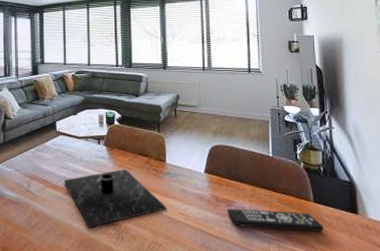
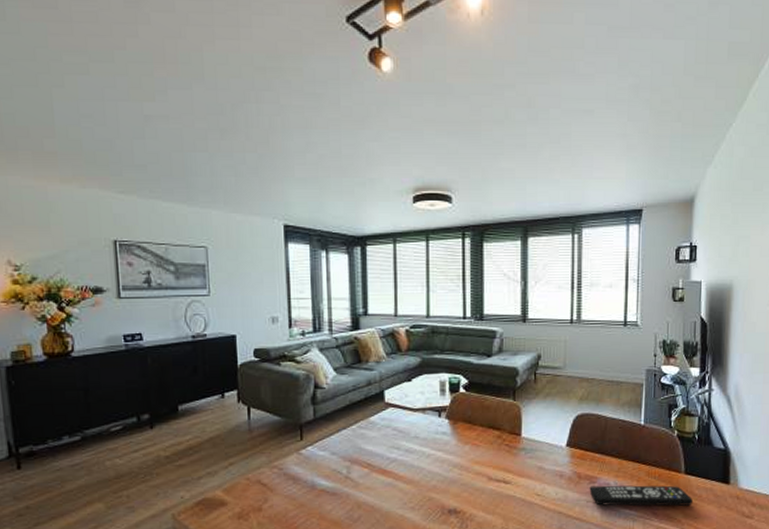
place setting: present [63,169,167,228] -> none [394,446,520,517]

